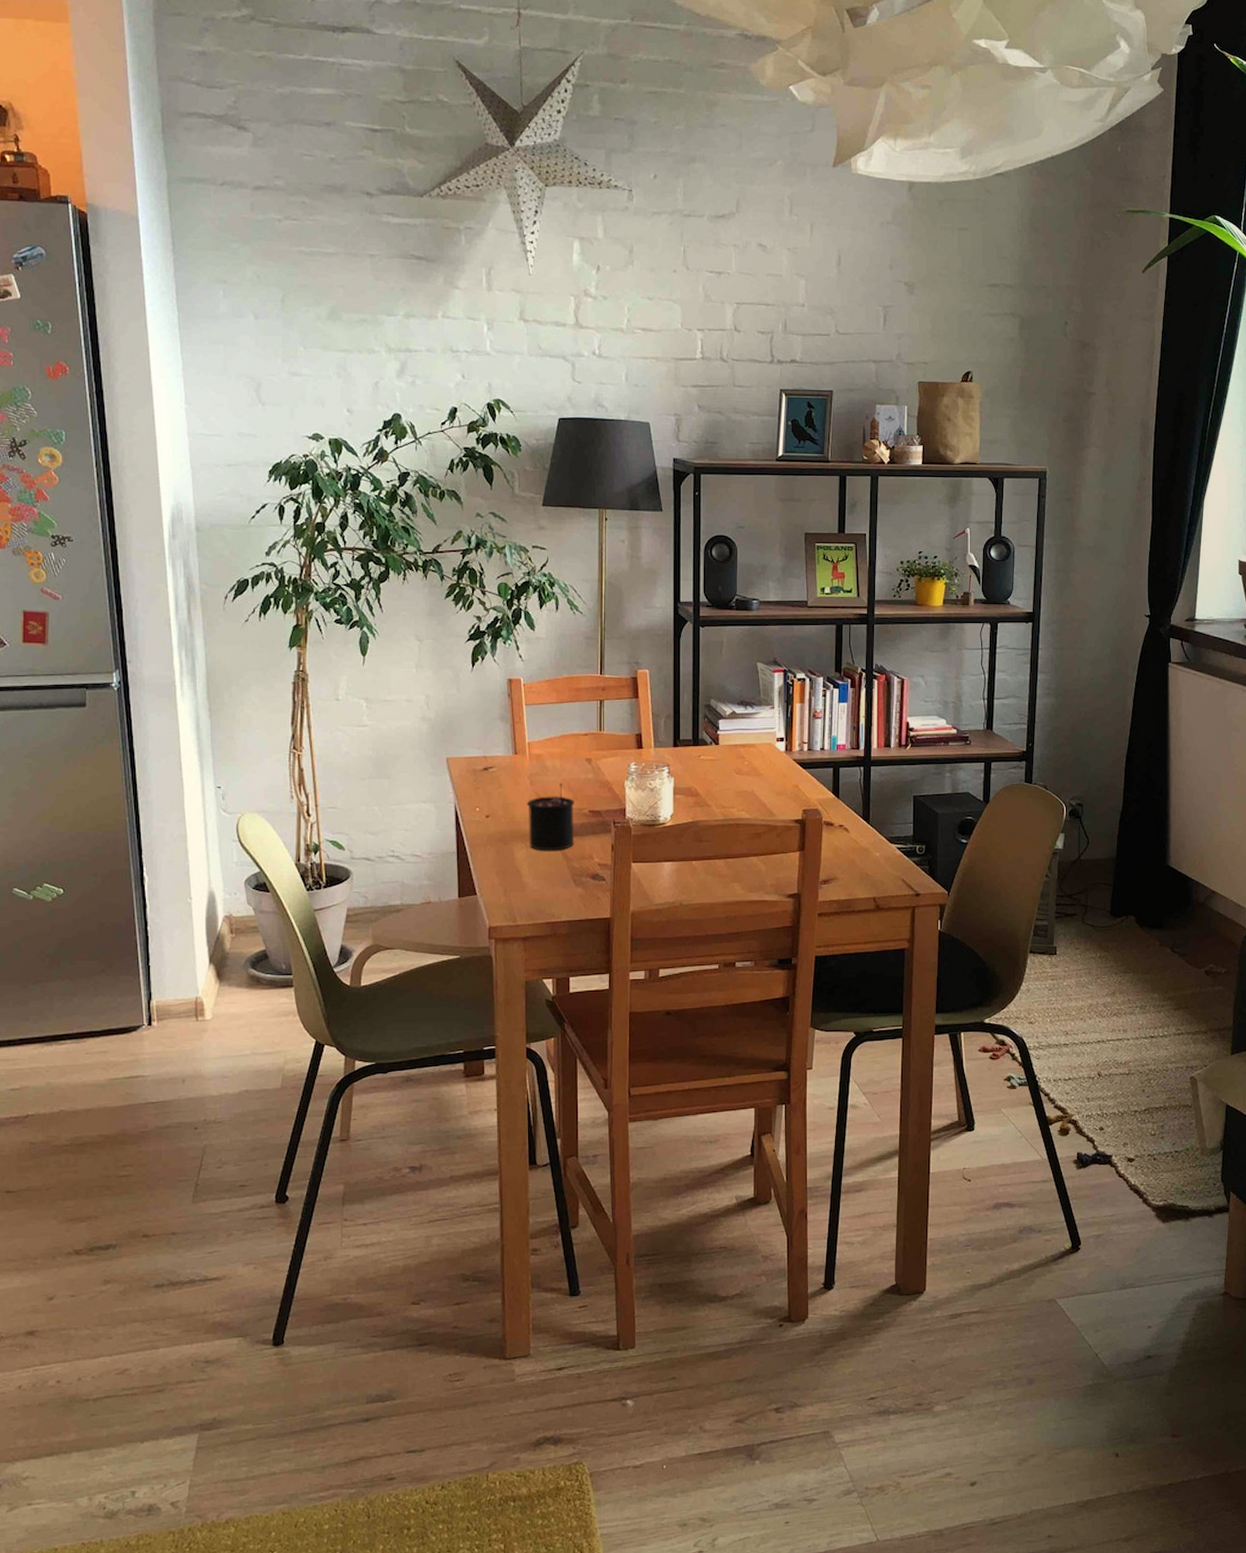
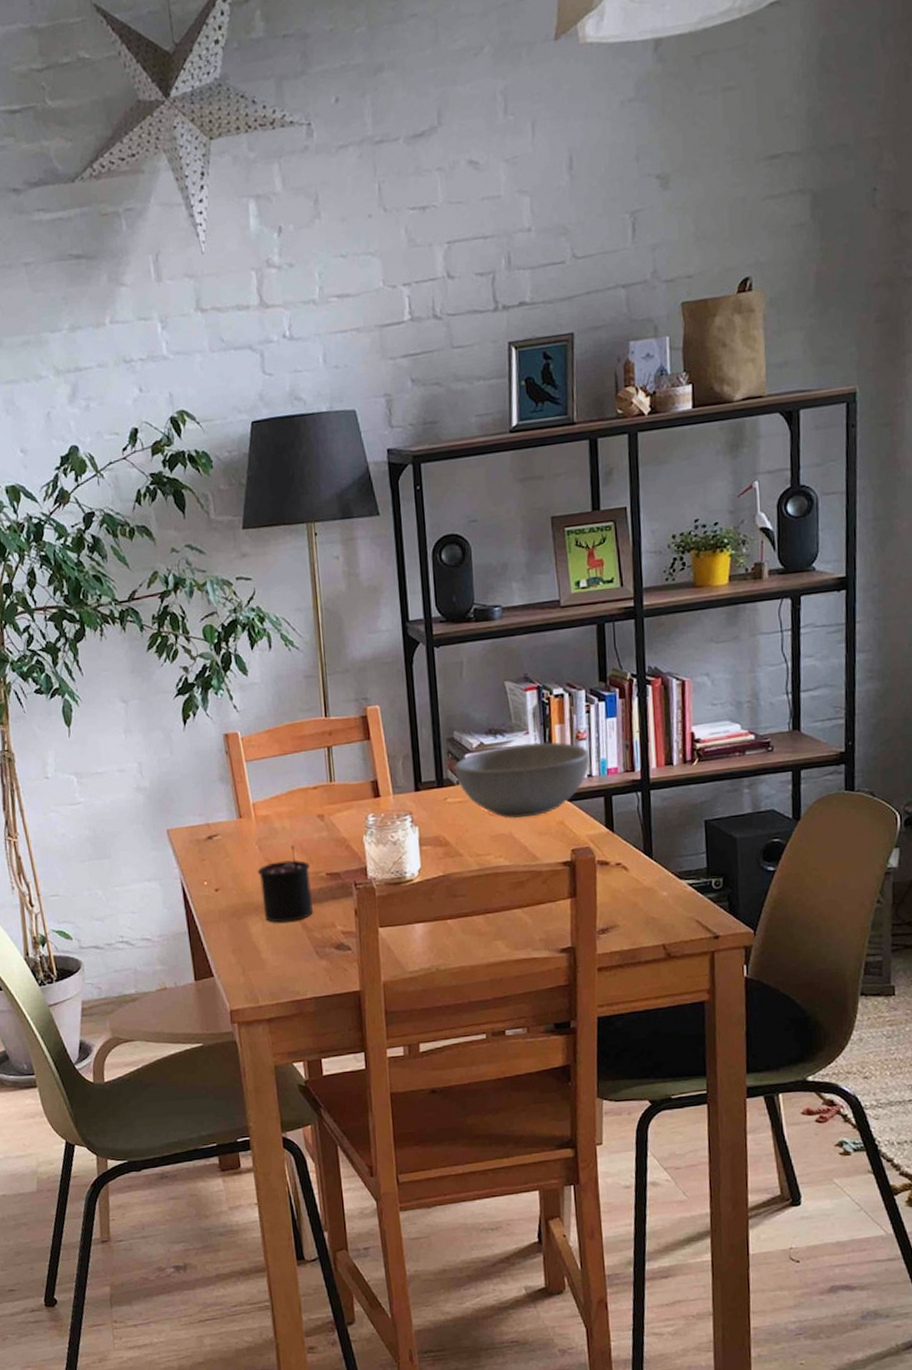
bowl: none [709,717,823,779] -> present [454,742,590,819]

